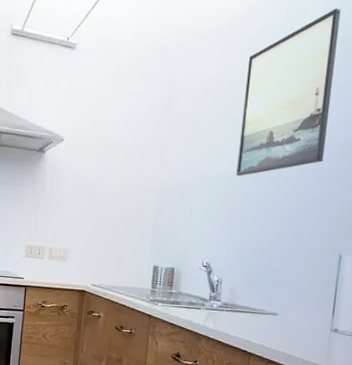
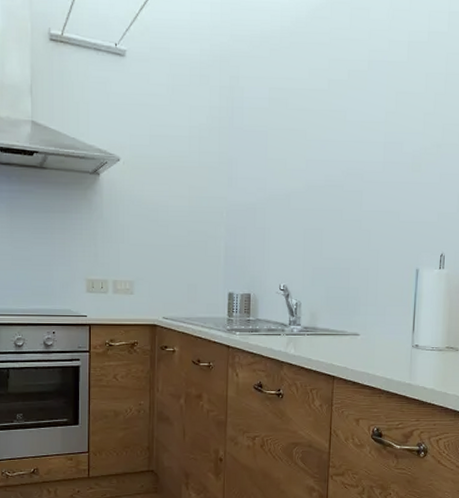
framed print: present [236,7,341,177] -> none [309,9,406,193]

